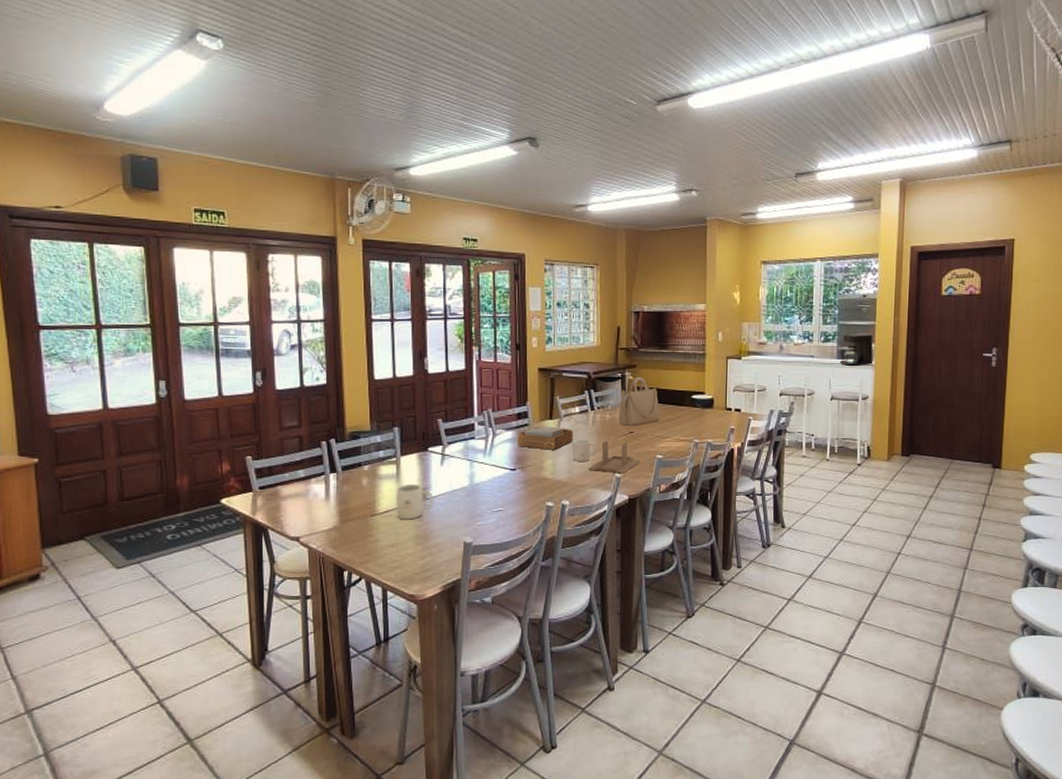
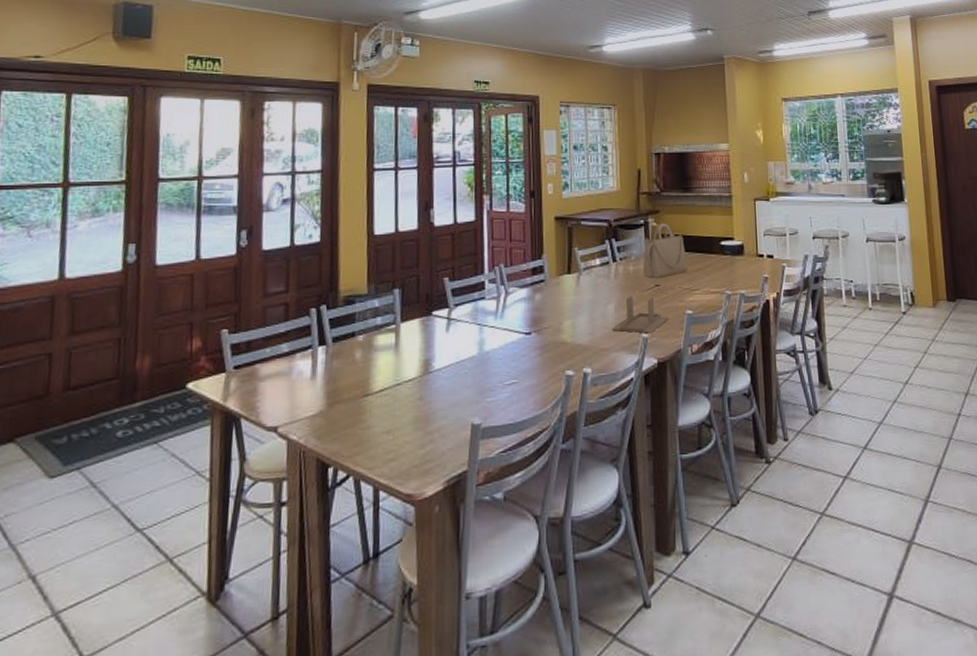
mug: present [395,483,433,520] -> none [392,354,437,400]
napkin holder: present [518,426,573,450] -> none [533,282,594,309]
mug: present [571,439,598,463] -> none [593,295,621,322]

